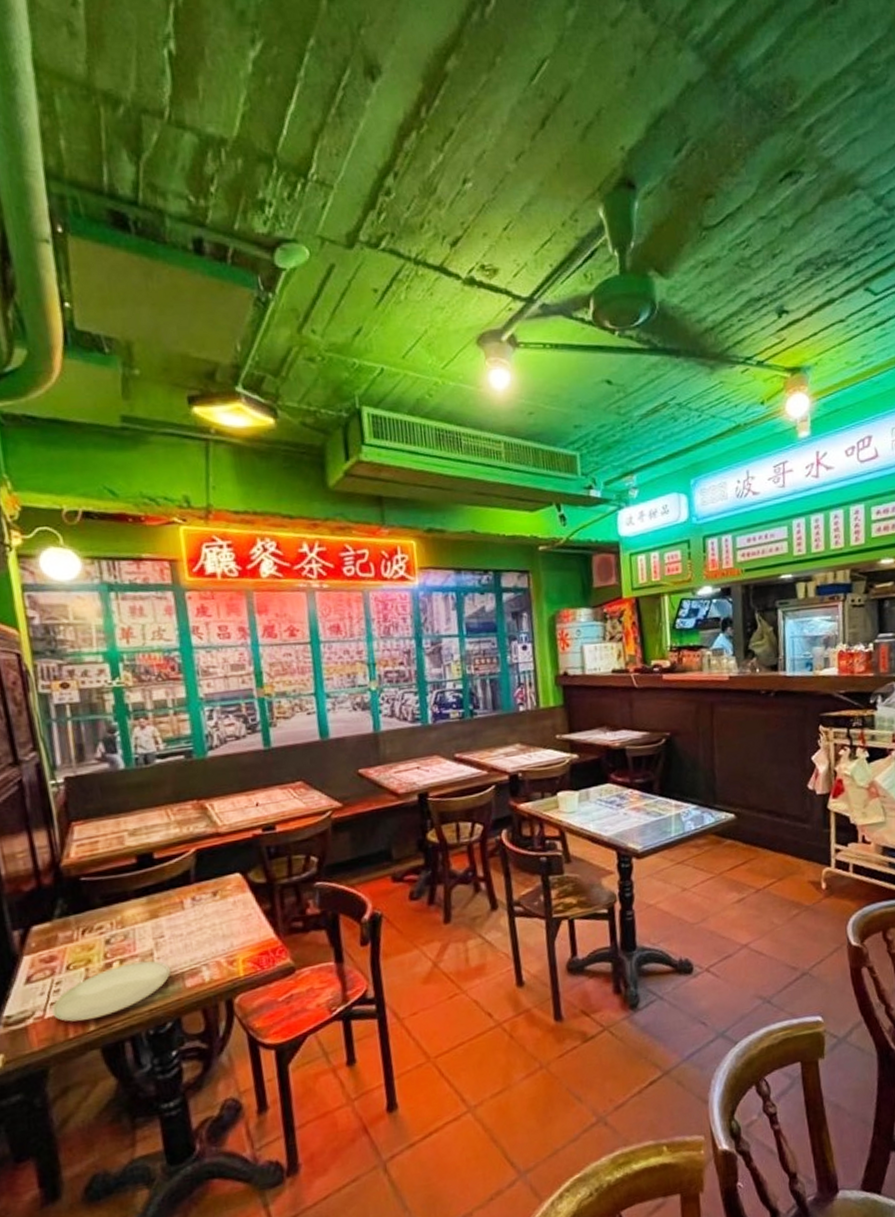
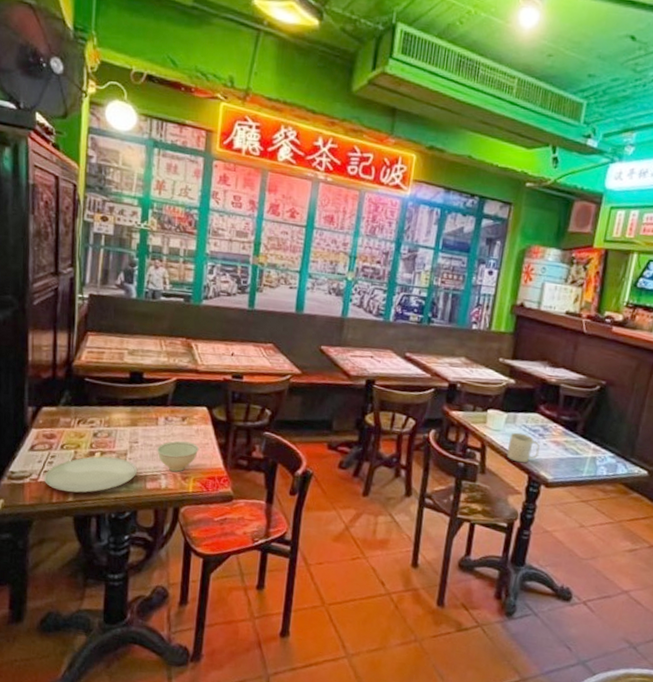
bowl: none [190,918,241,960] -> present [157,441,199,473]
mug: none [587,808,622,841] -> present [506,432,540,463]

